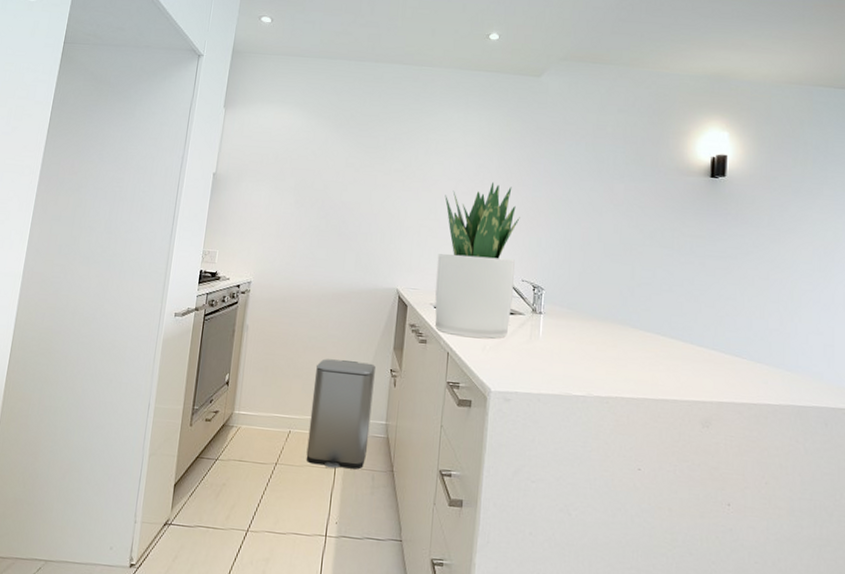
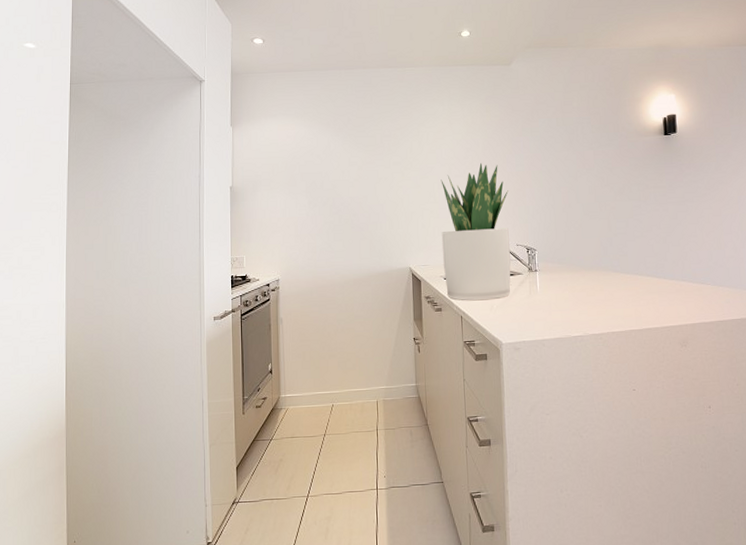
pedal bin: present [306,359,376,469] -> none [348,335,403,431]

